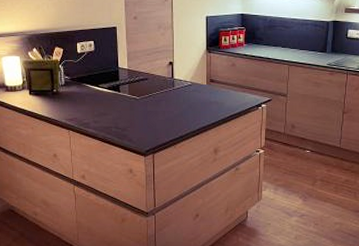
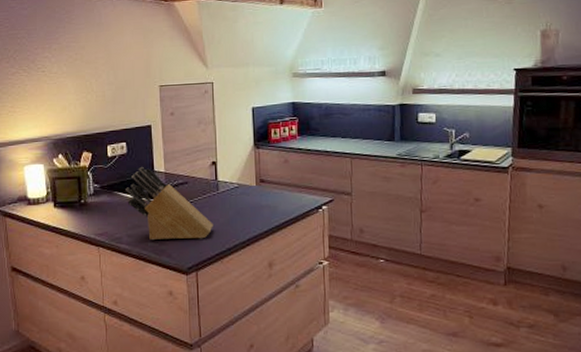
knife block: none [93,64,168,127] -> present [126,167,213,240]

